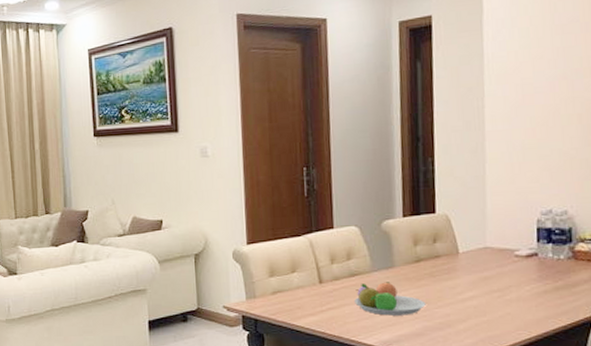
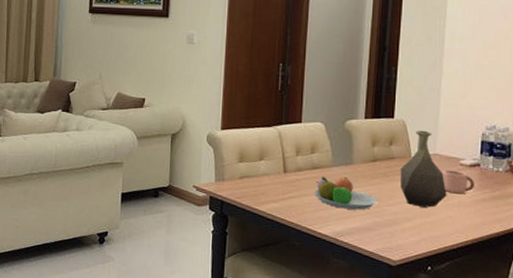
vase: none [447,223,503,306] -> present [400,130,447,208]
mug: none [495,263,533,288] -> present [442,170,474,194]

